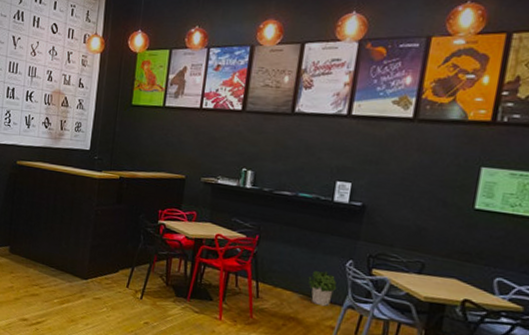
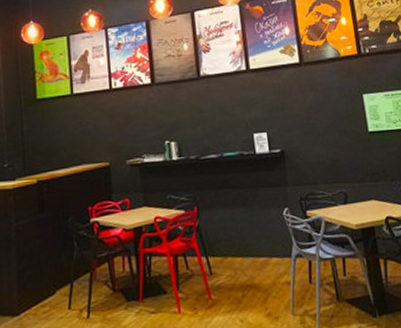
potted plant: present [308,271,337,306] -> none [253,226,282,264]

